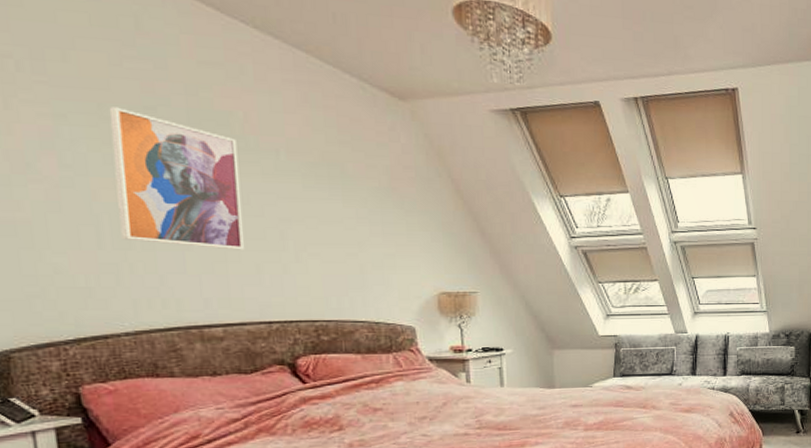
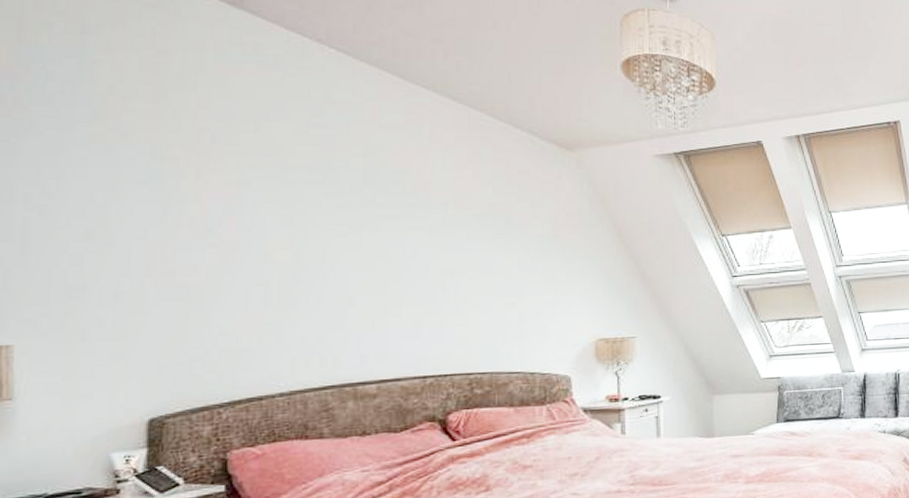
wall art: present [109,107,244,250] -> none [288,171,408,304]

